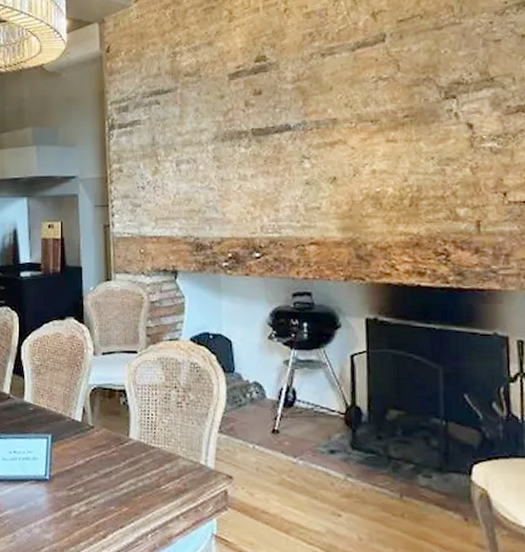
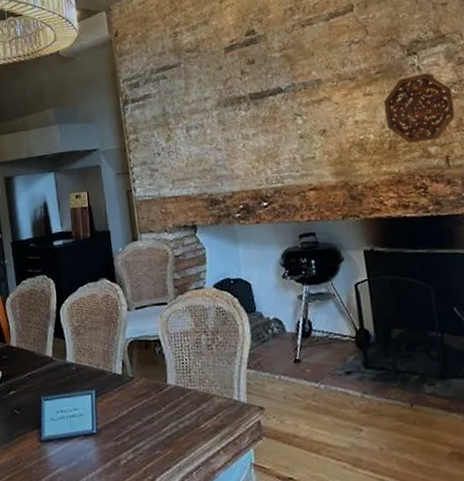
decorative platter: none [409,121,495,202] -> present [383,73,456,143]

